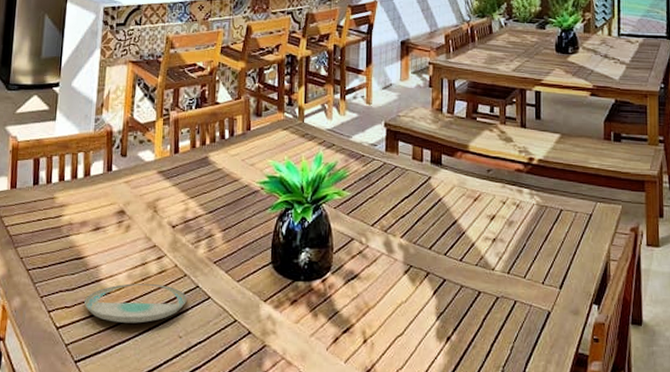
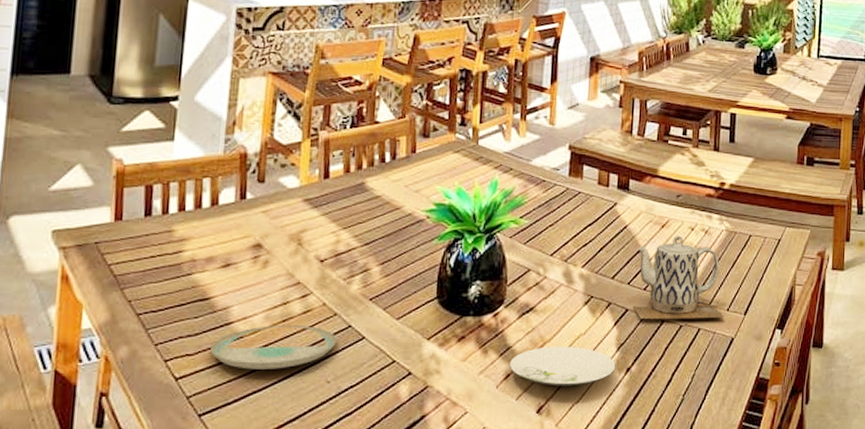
plate: none [337,312,437,352] -> present [509,346,616,386]
teapot: none [451,208,540,291] -> present [633,235,725,319]

